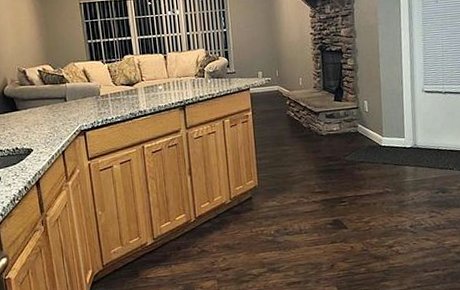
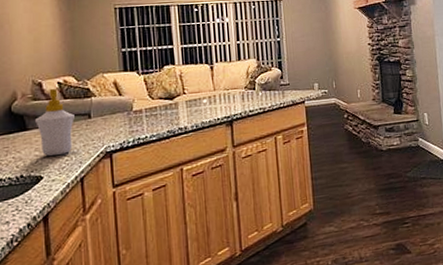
soap bottle: none [23,75,54,133] -> present [35,88,74,157]

